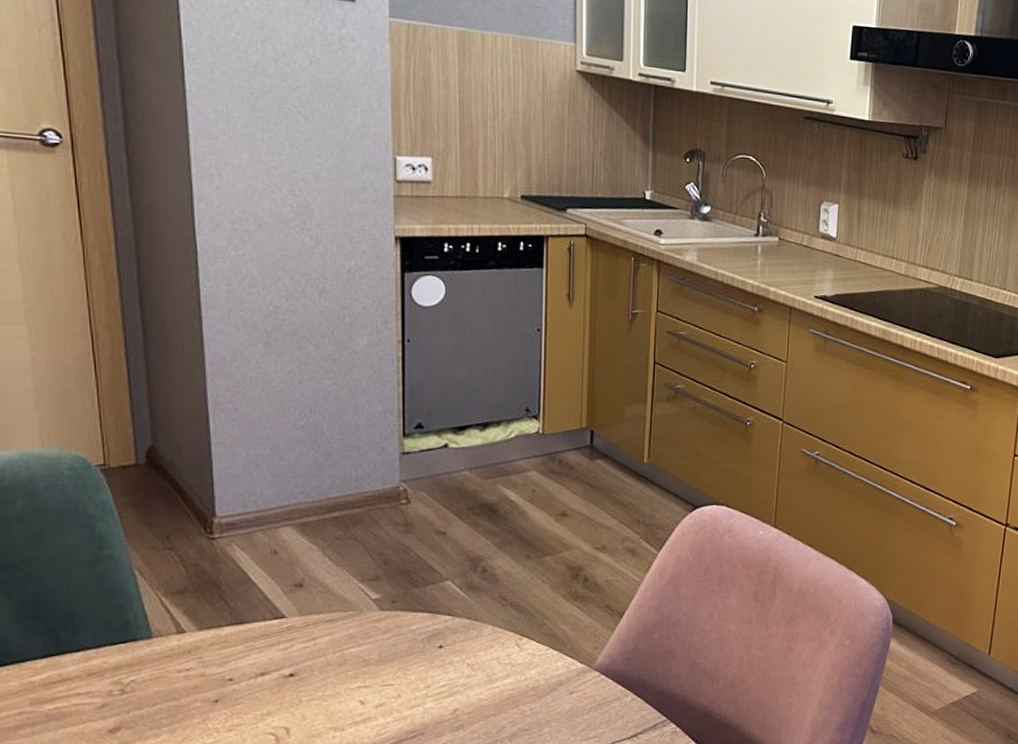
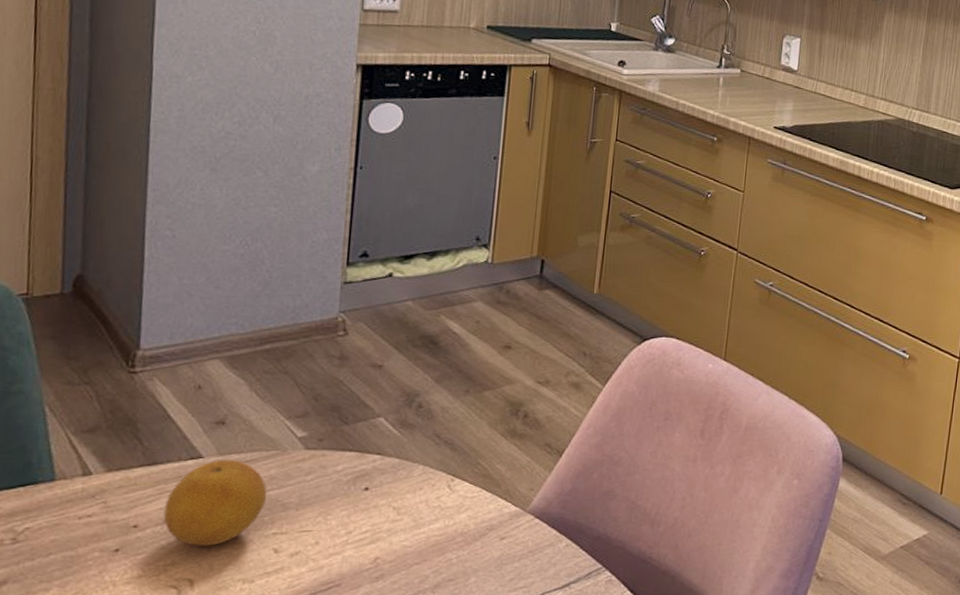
fruit: none [255,620,349,698] -> present [163,460,268,546]

